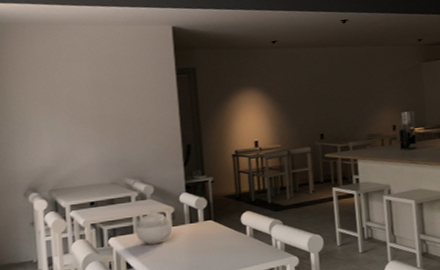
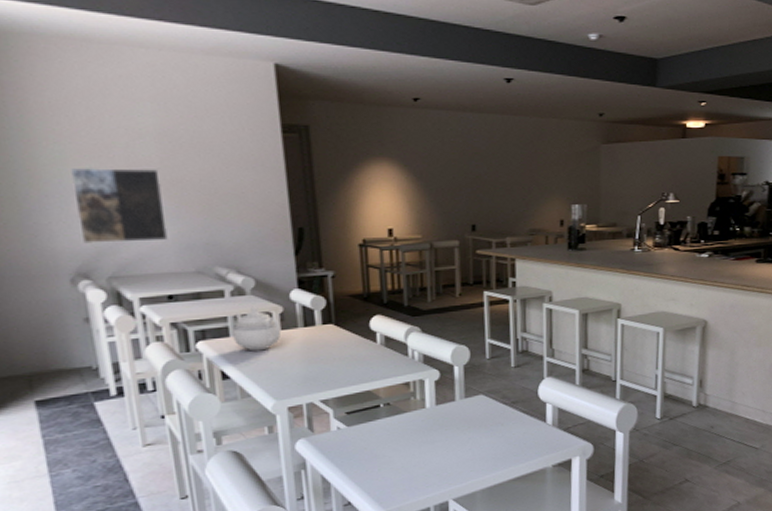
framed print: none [31,108,93,166] -> present [71,167,168,244]

